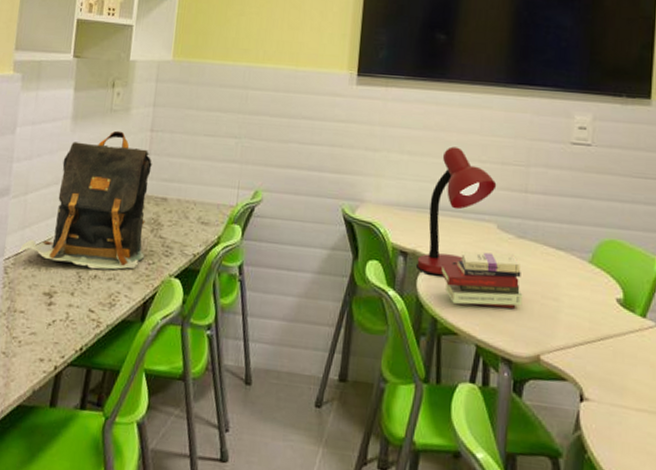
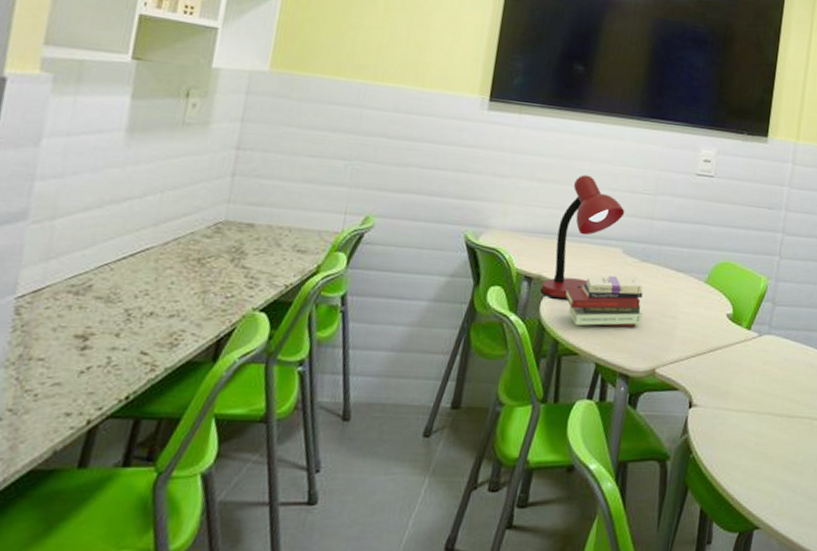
backpack: present [18,130,152,270] -> none [38,147,236,306]

